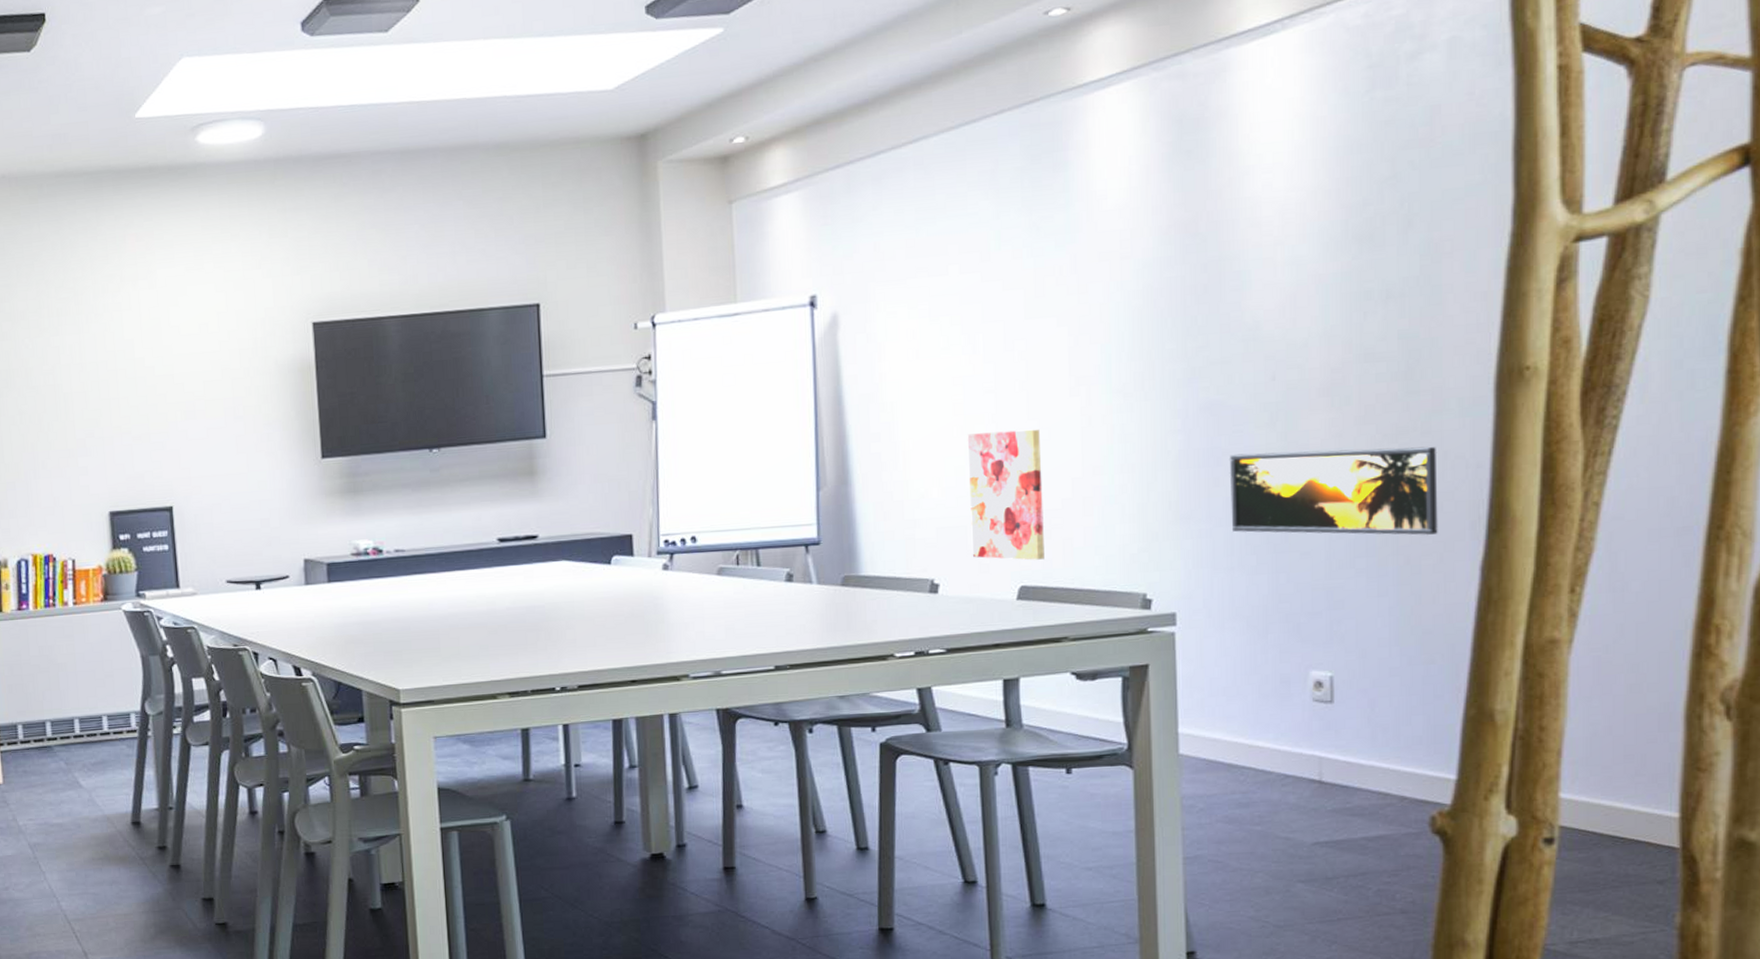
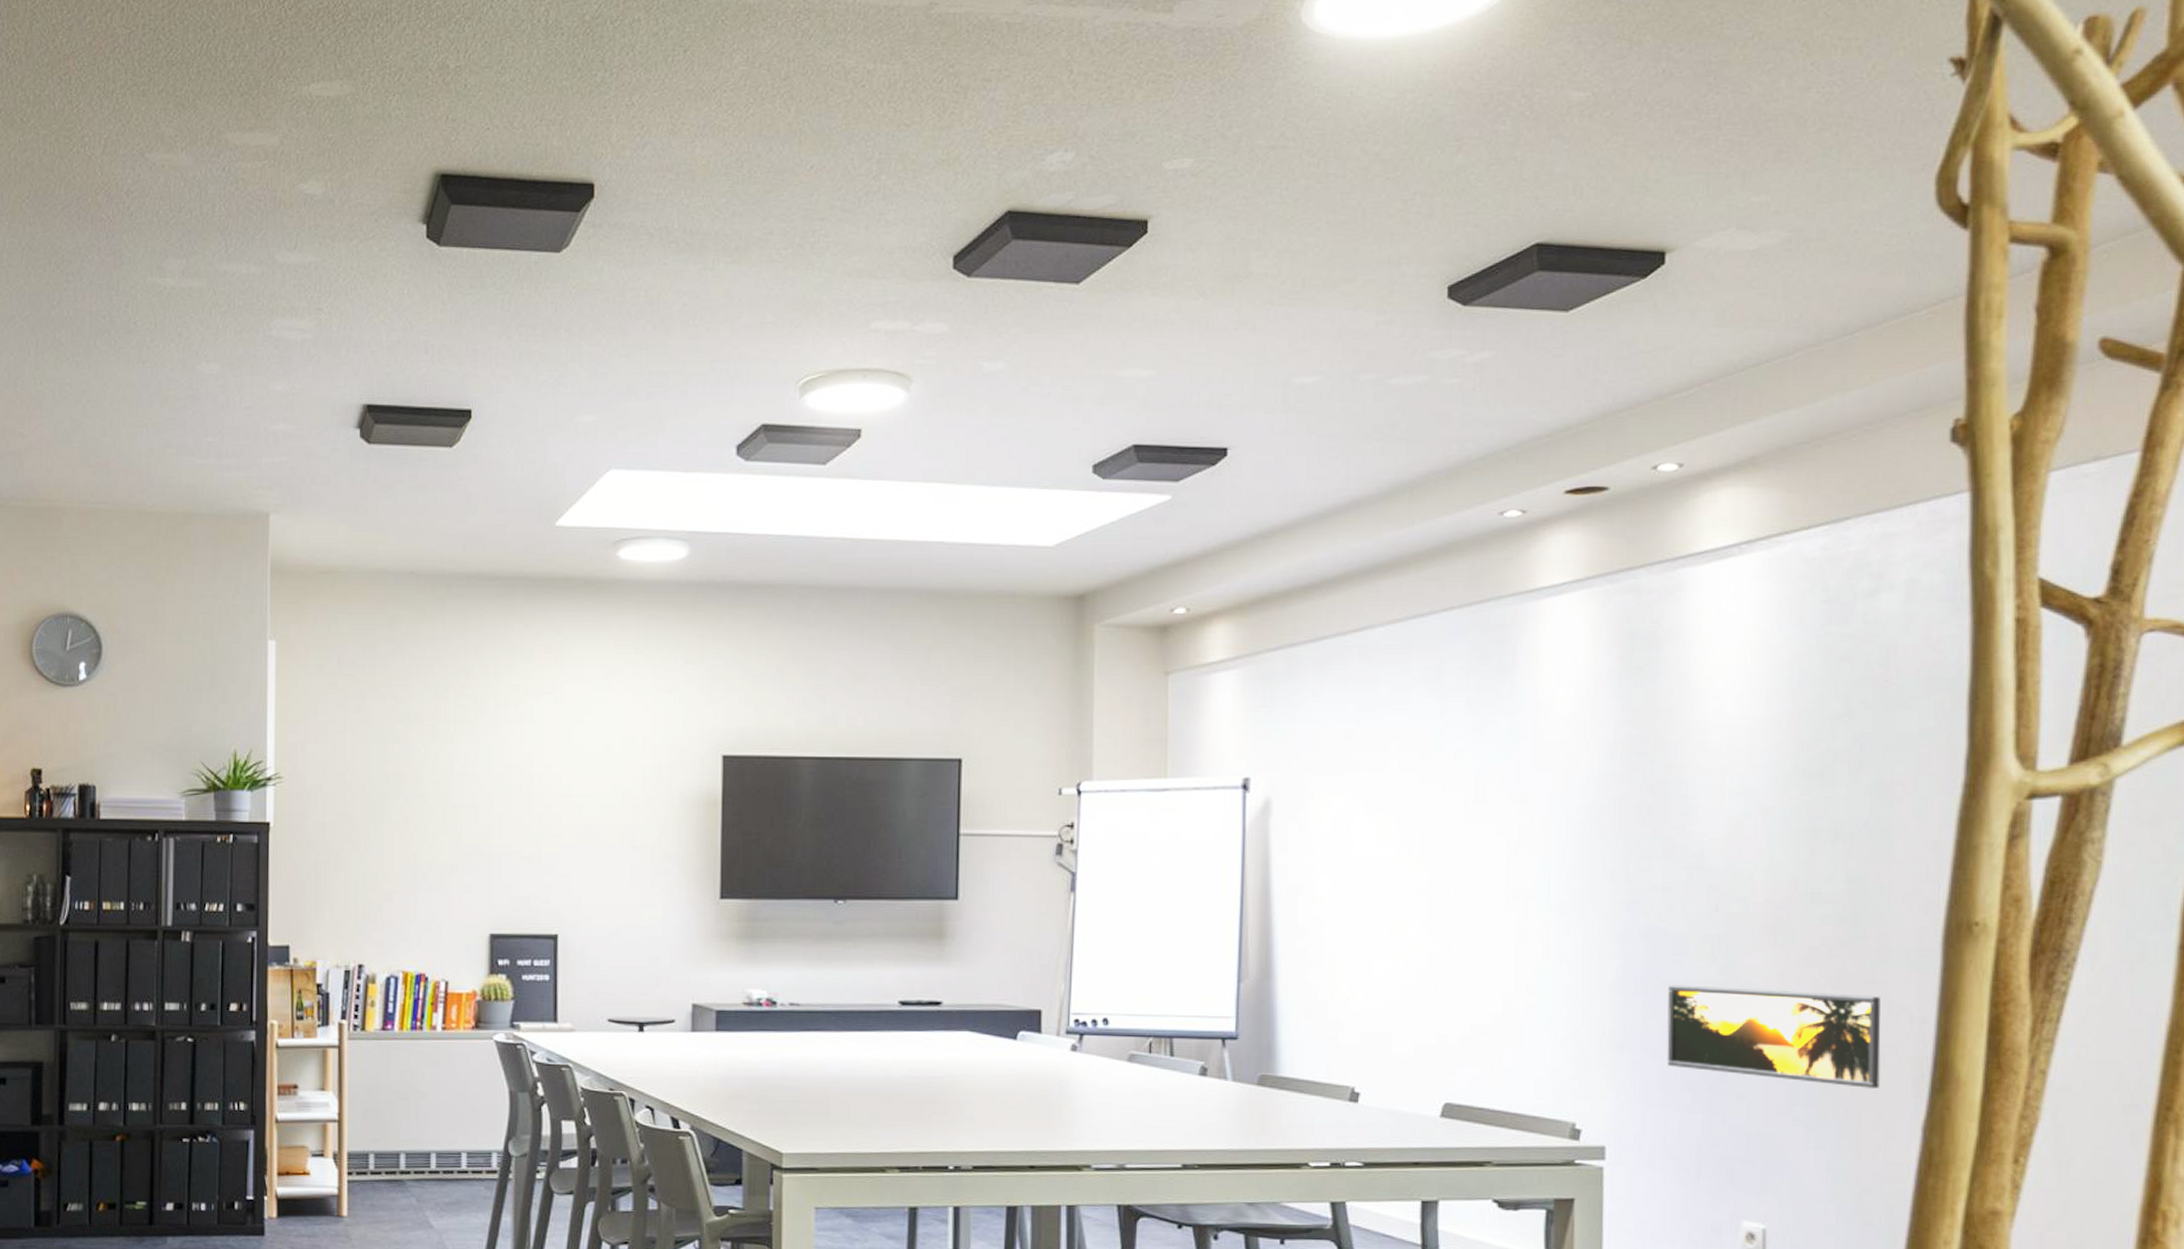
wall art: present [967,429,1044,560] -> none [1396,938,1473,1077]

